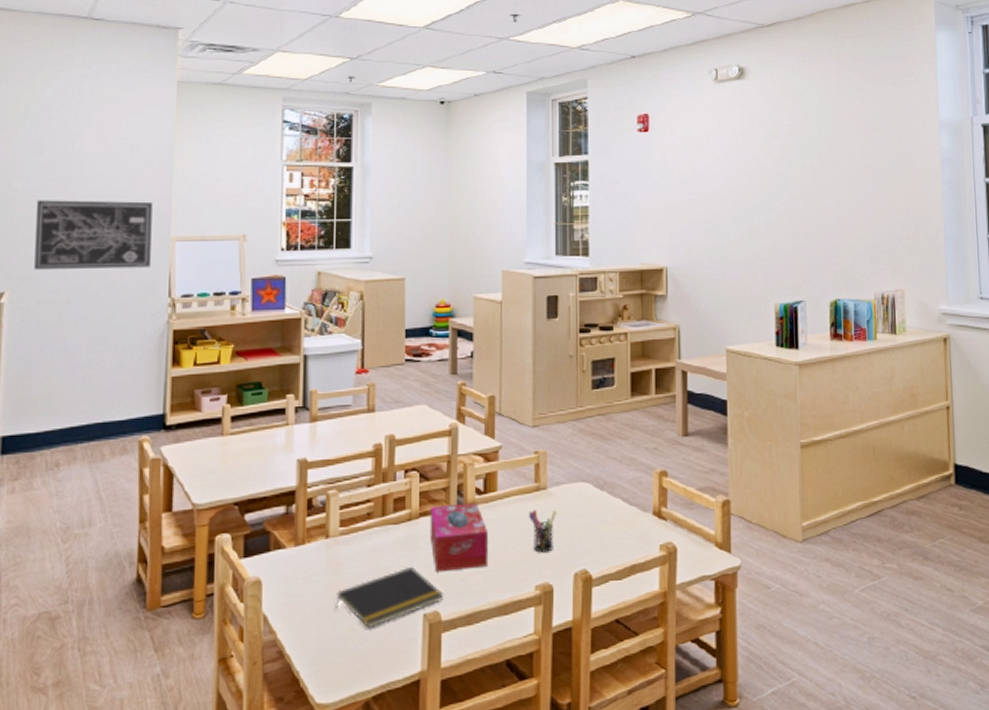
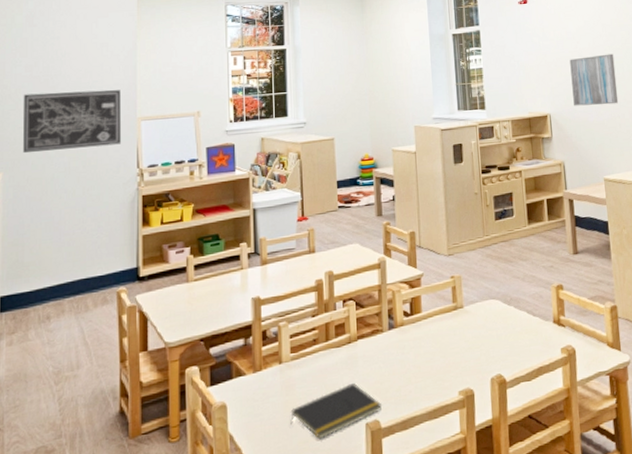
tissue box: present [430,502,489,573] -> none [366,323,418,386]
pen holder: present [529,510,557,553] -> none [450,326,473,363]
wall art: none [695,200,751,261] -> present [569,53,619,106]

